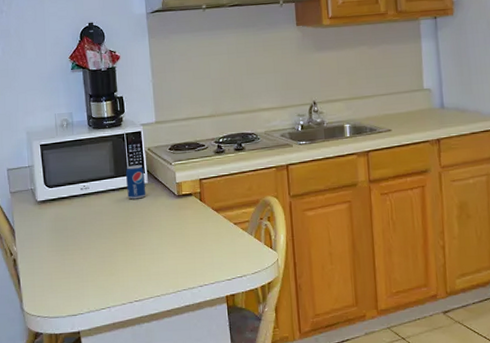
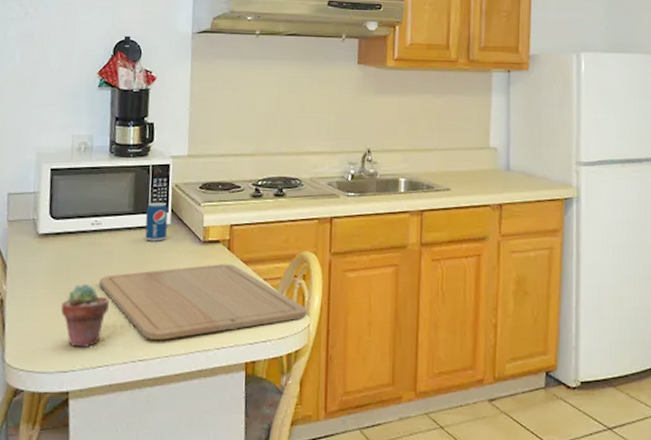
potted succulent: none [64,240,104,294] -> present [60,283,109,348]
chopping board: none [93,213,274,283] -> present [98,264,306,341]

